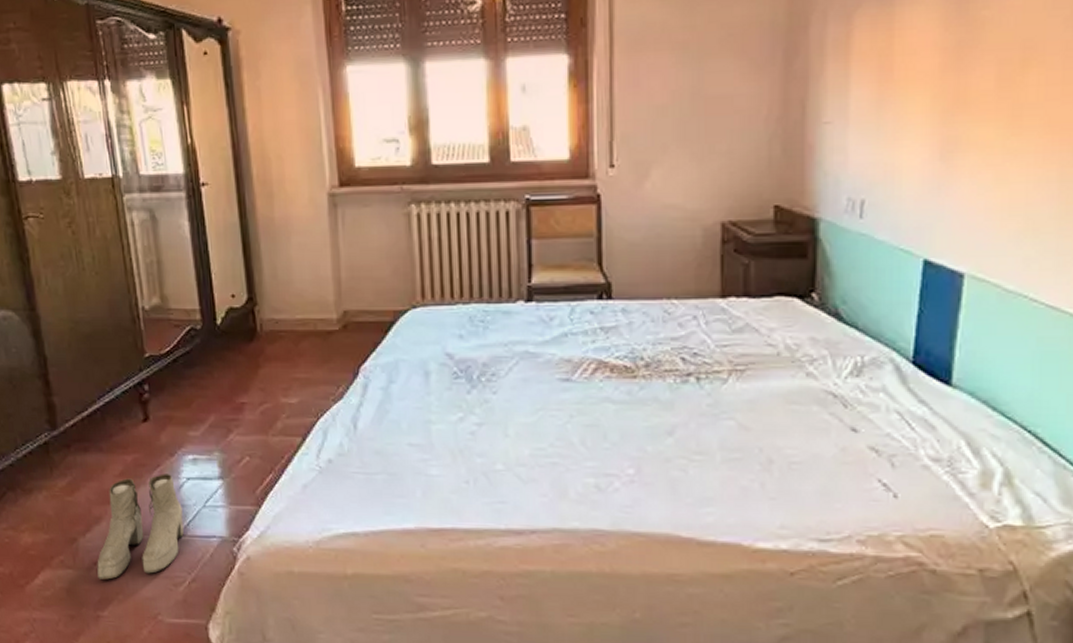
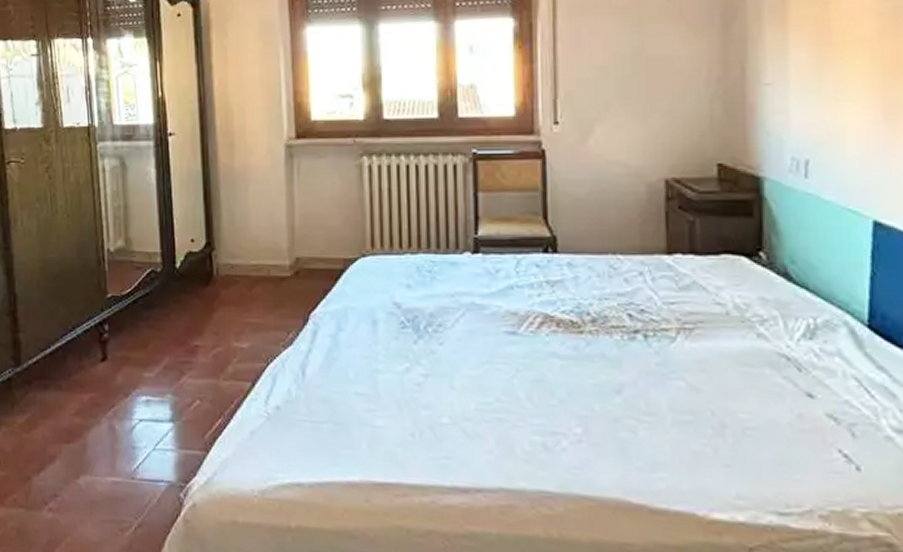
boots: present [97,473,184,581] -> none [48,414,133,522]

